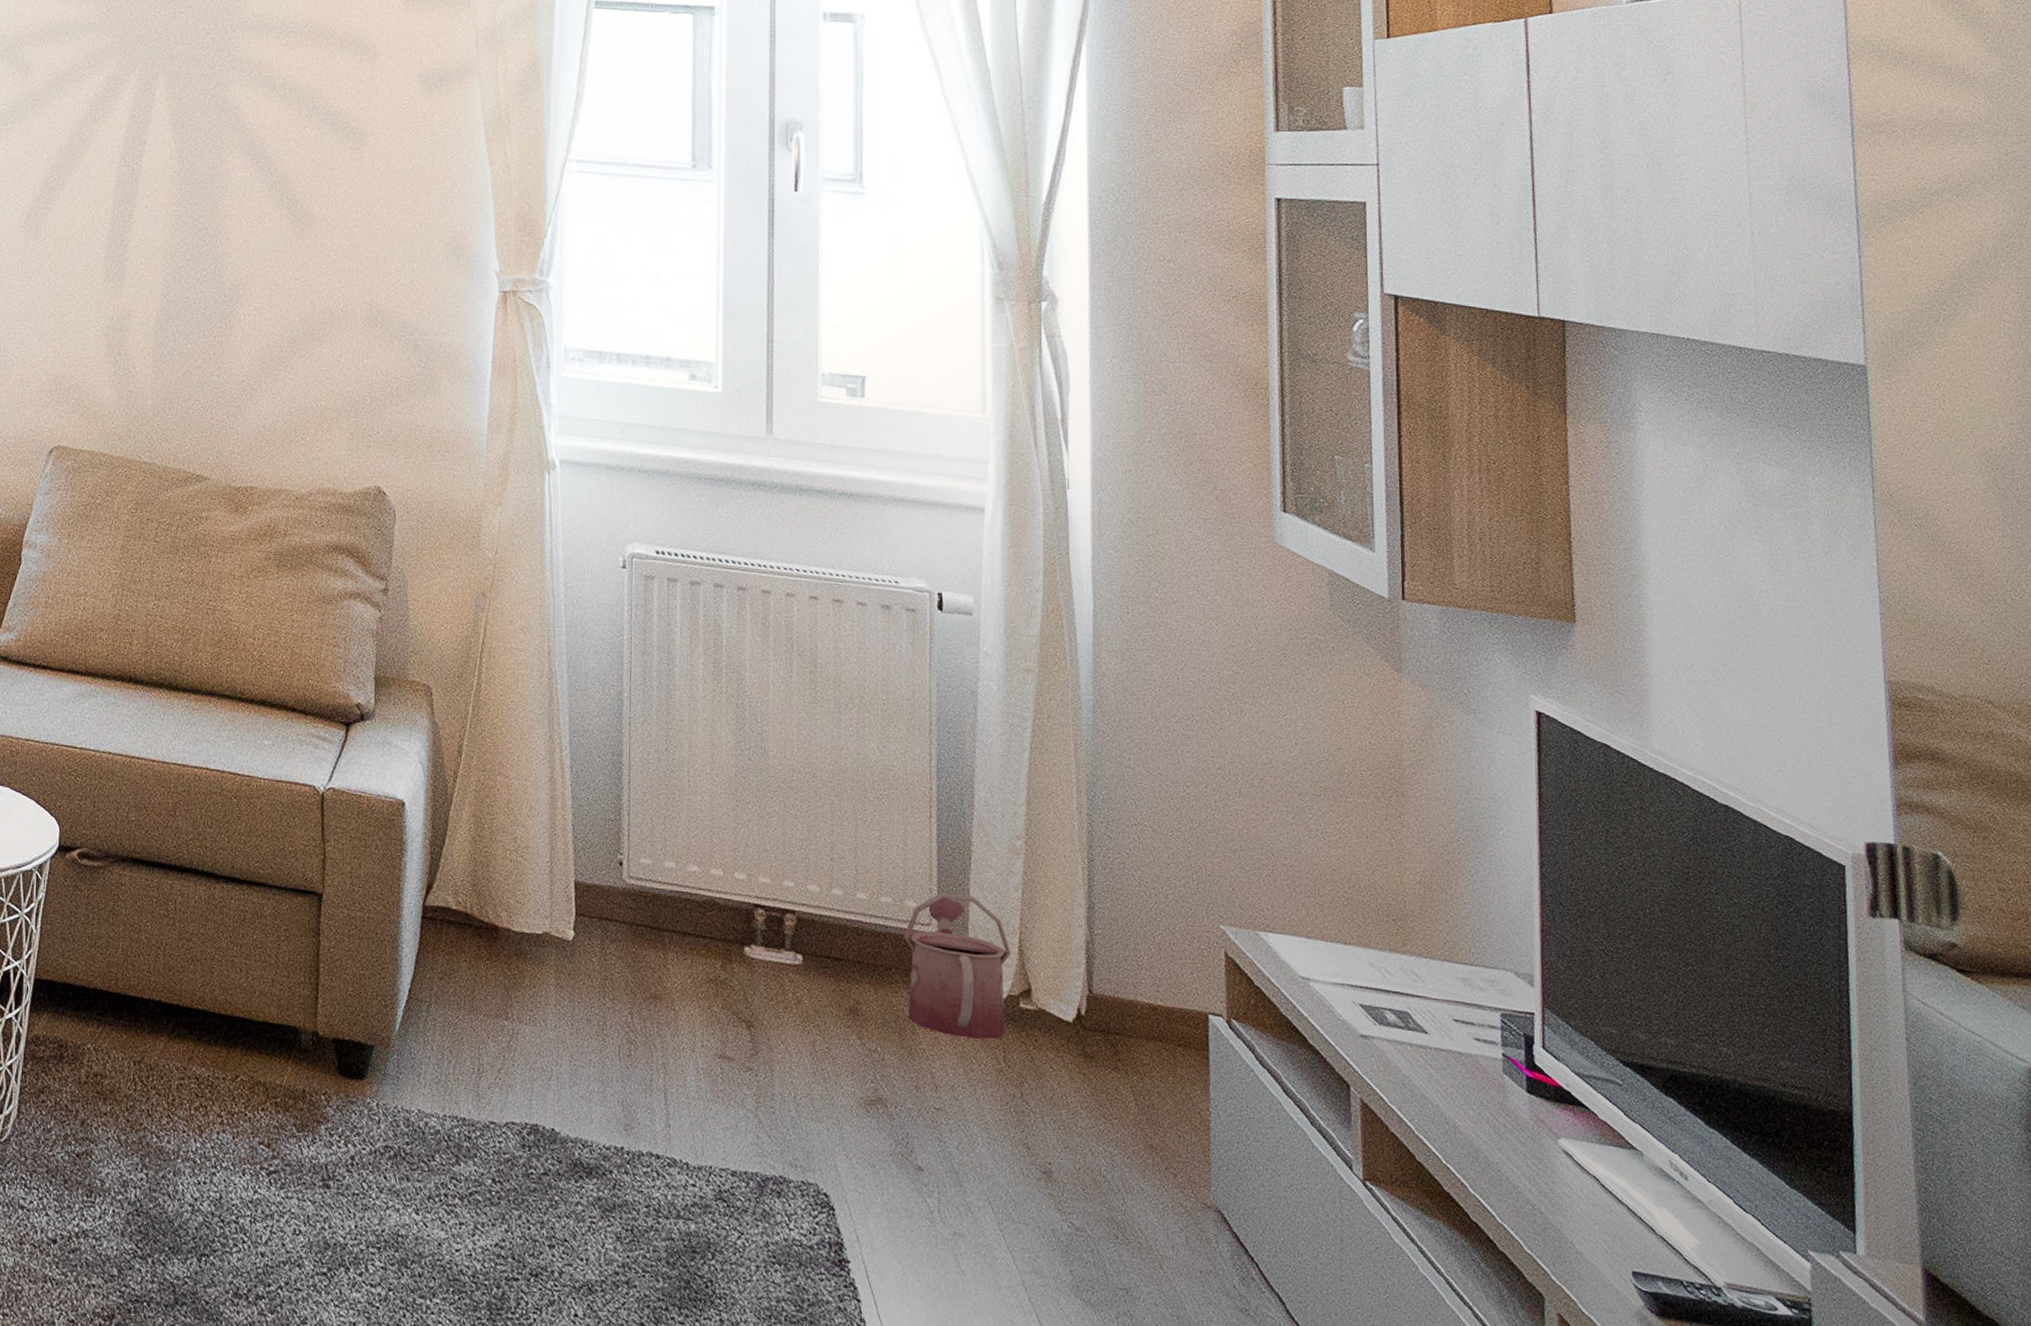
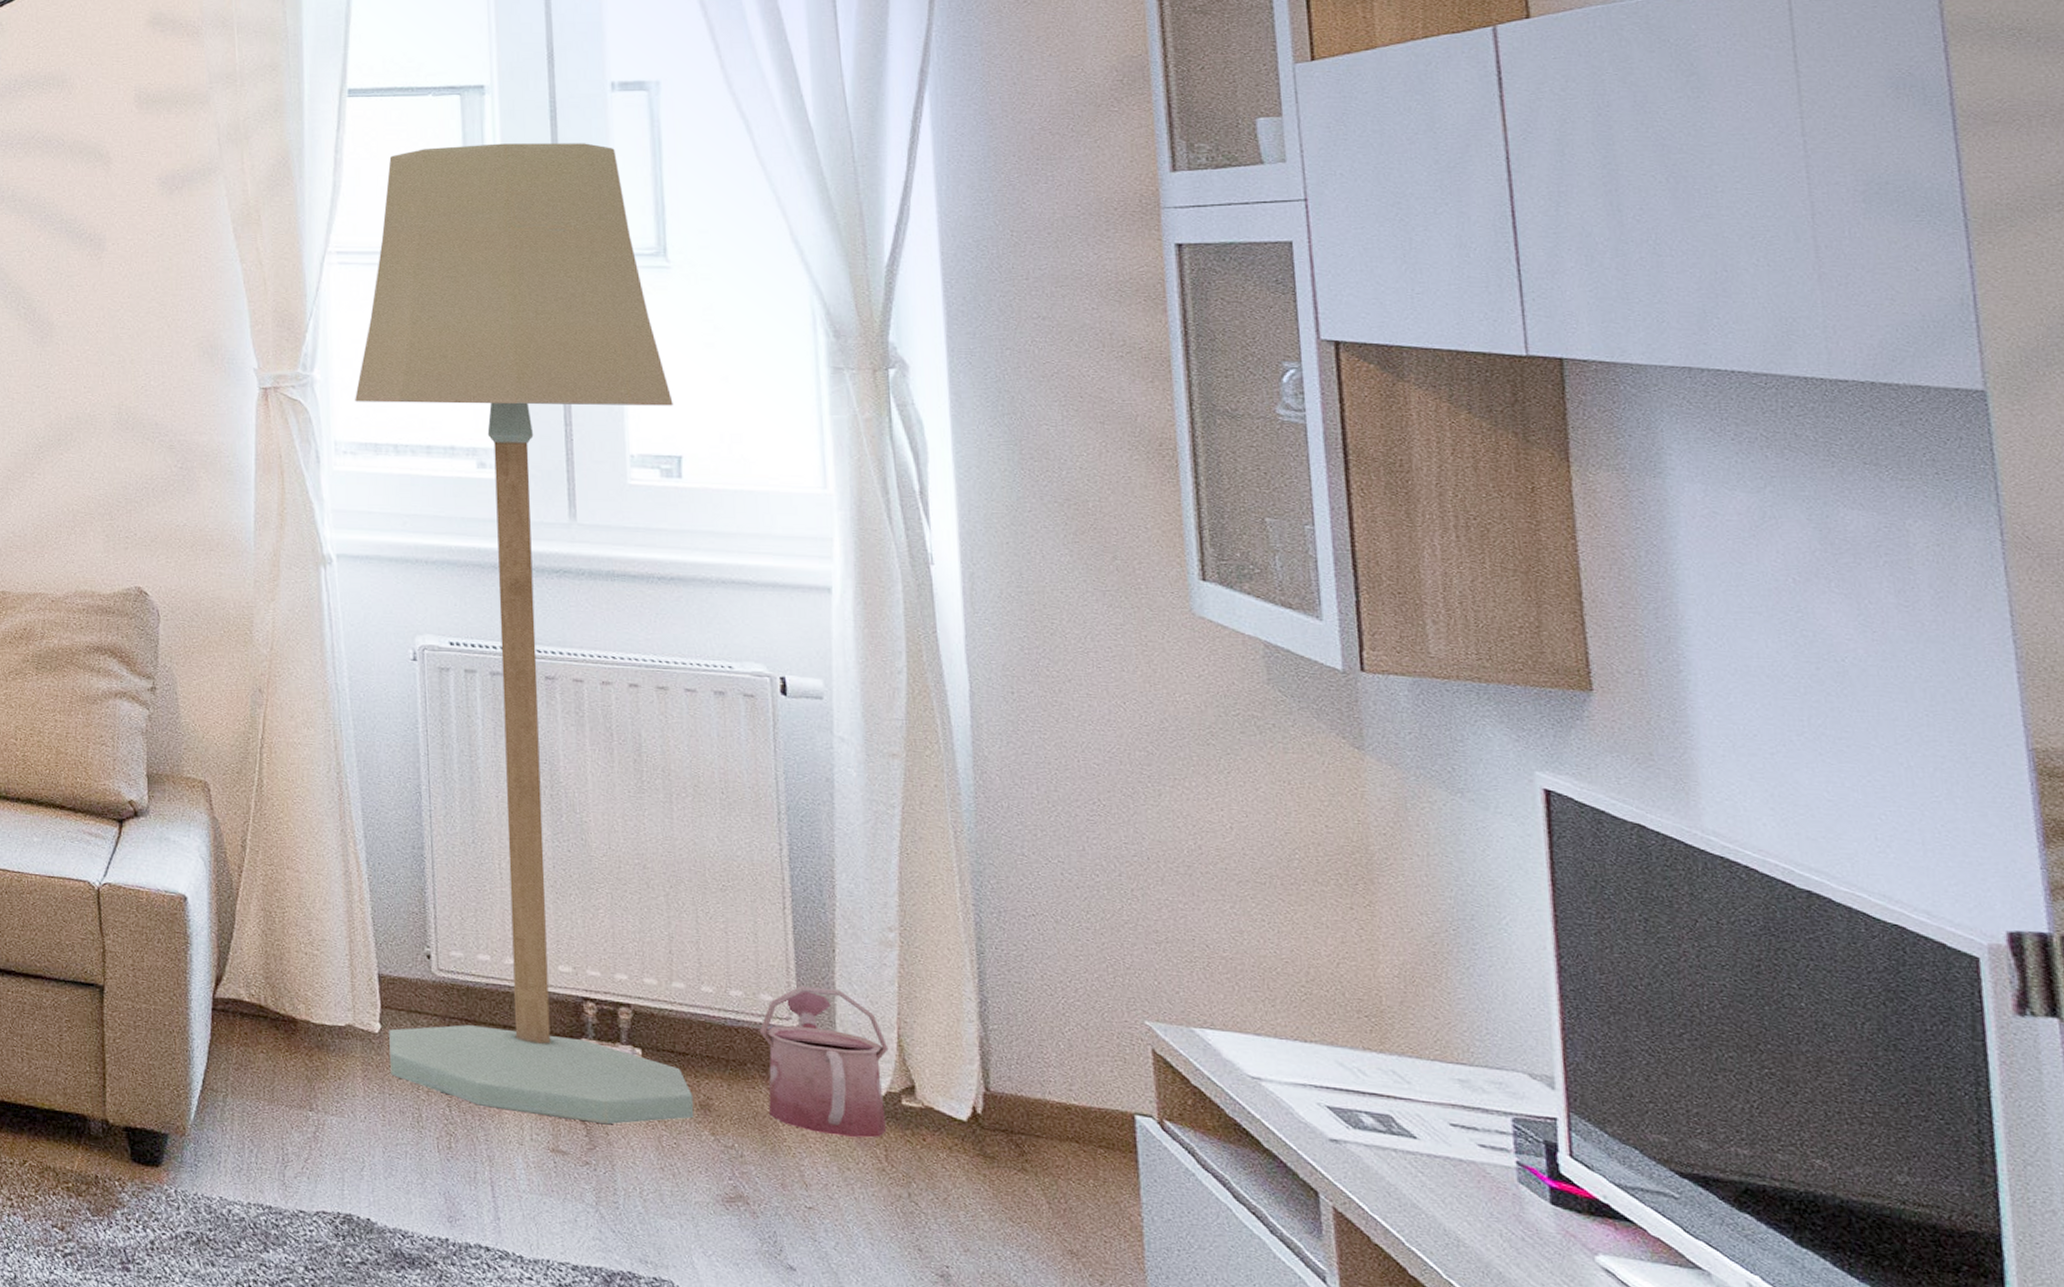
floor lamp: none [581,63,861,1030] -> present [355,143,694,1125]

